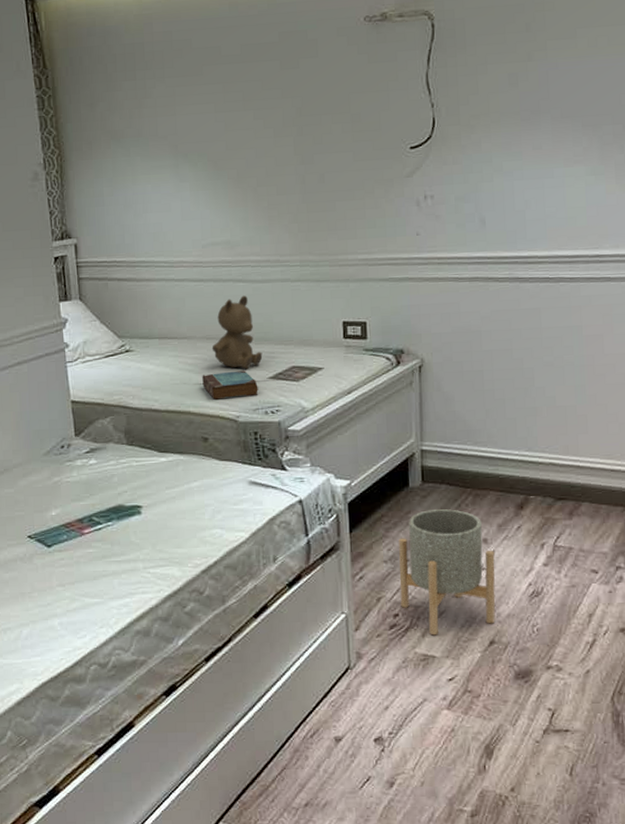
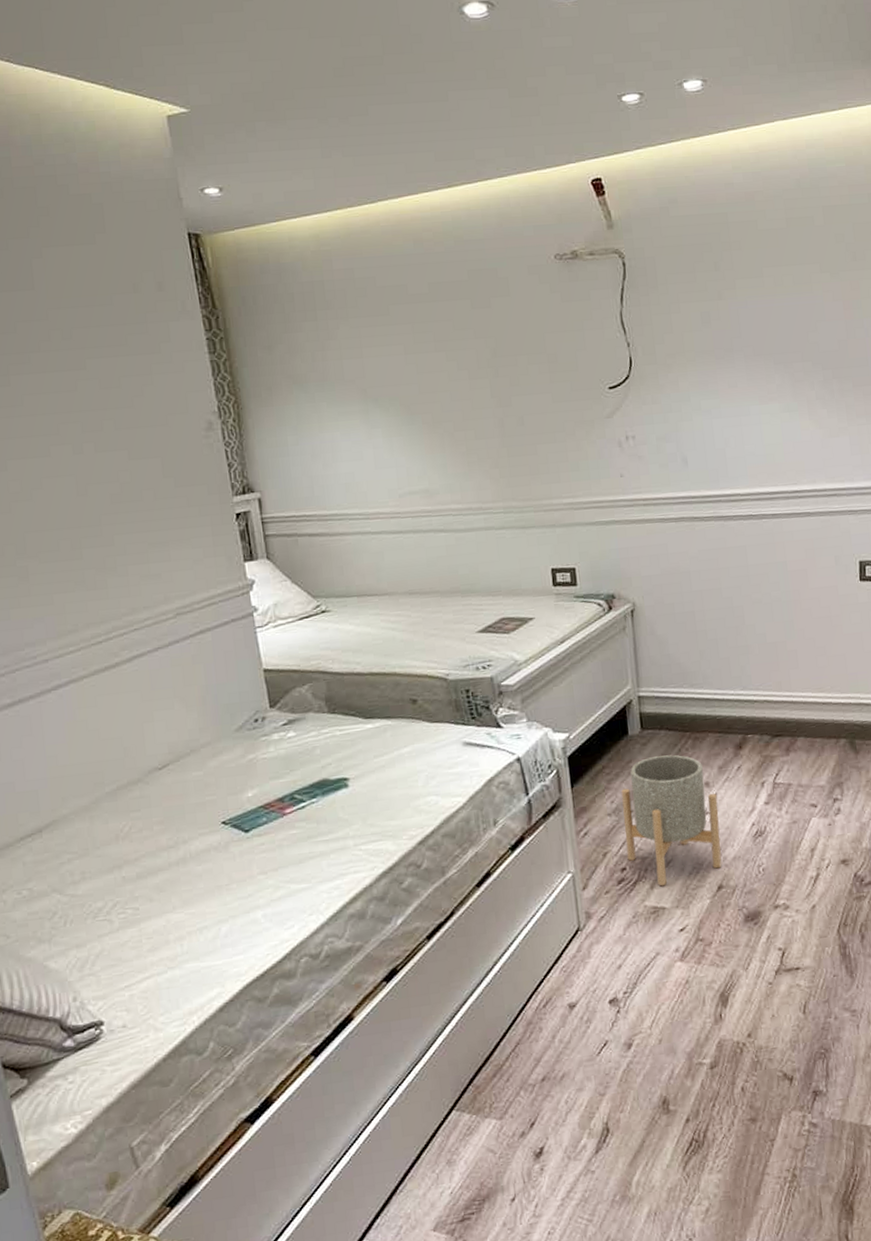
book: present [202,370,258,400] -> none [406,625,468,658]
teddy bear: present [211,295,263,369] -> none [415,546,470,624]

